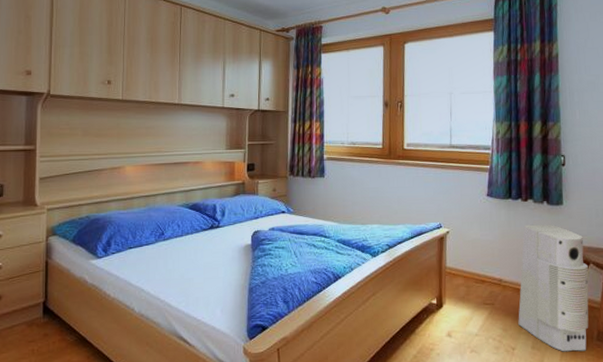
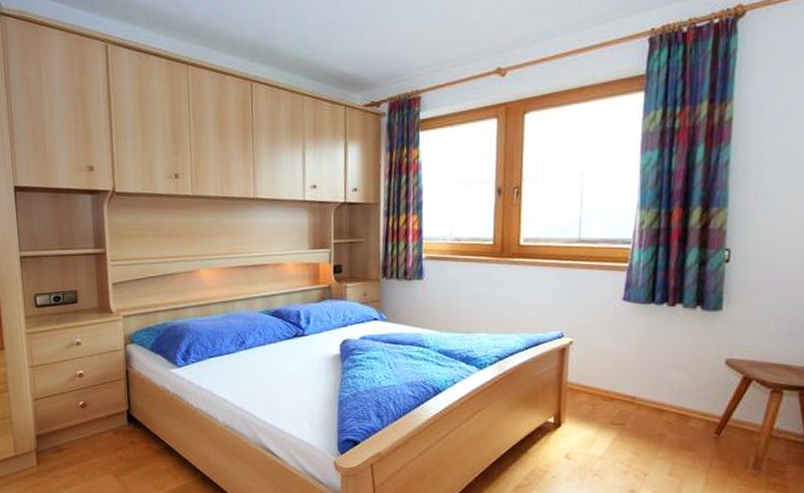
air purifier: present [518,224,589,352] -> none [653,333,750,480]

